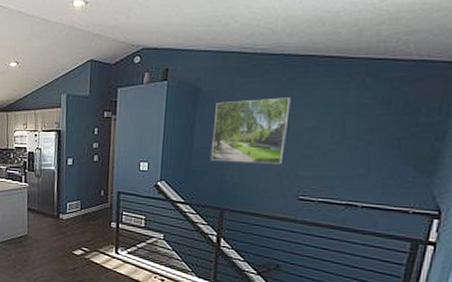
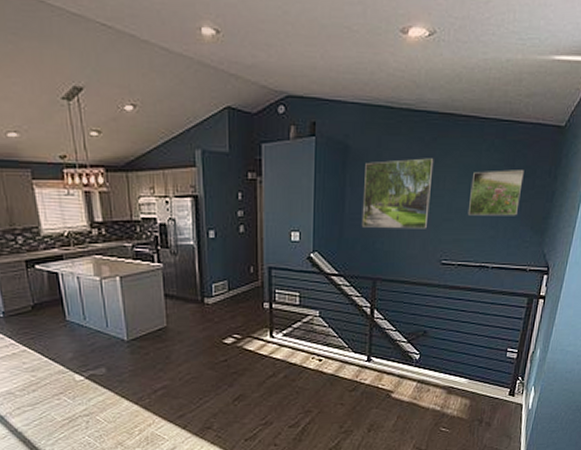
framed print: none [332,108,404,155] -> present [469,170,524,216]

